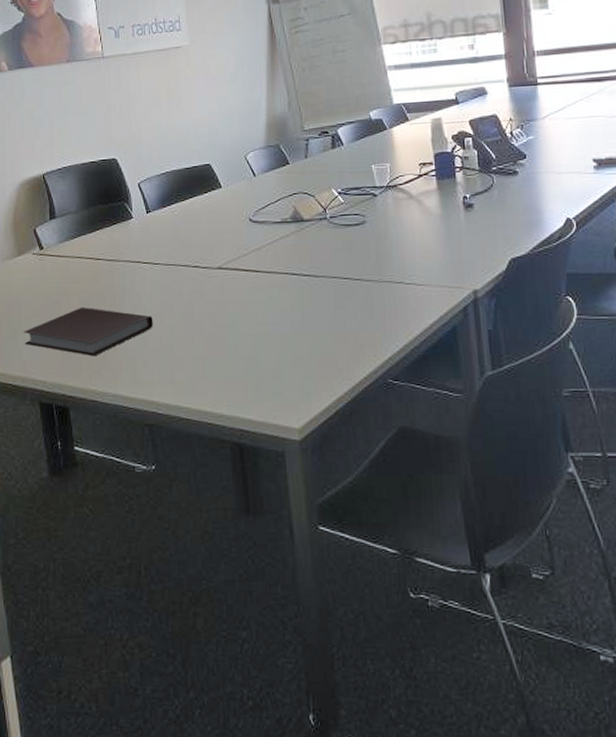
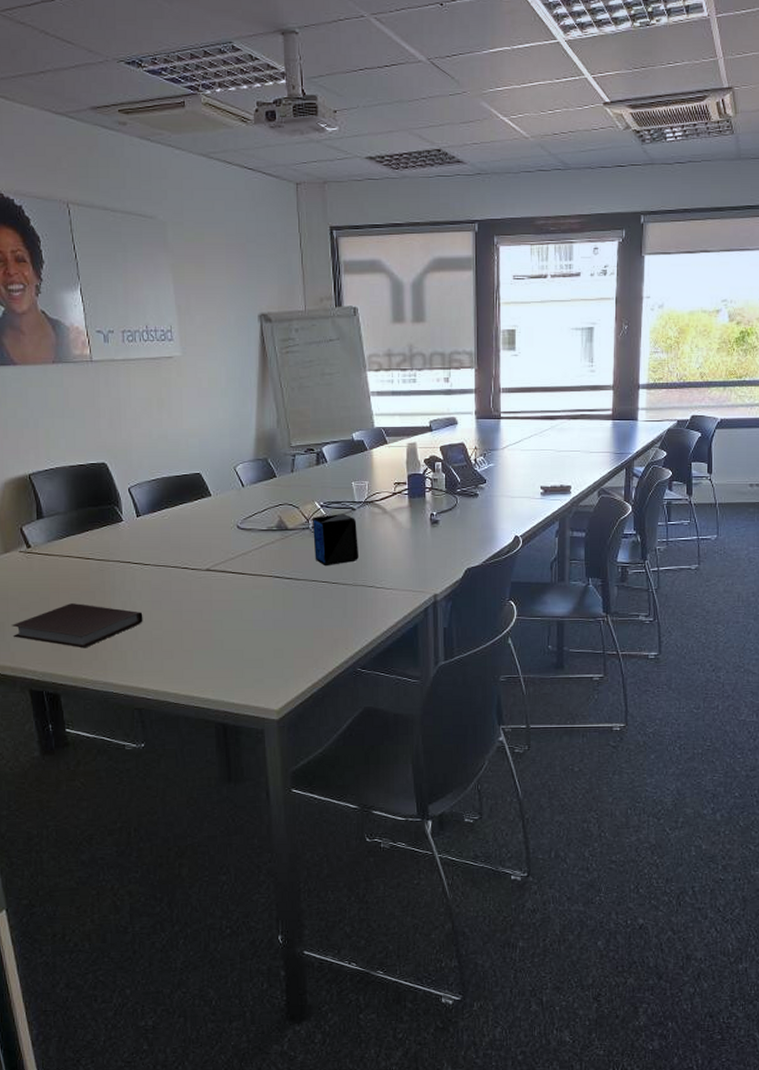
speaker: none [329,201,383,261] -> present [312,514,358,567]

